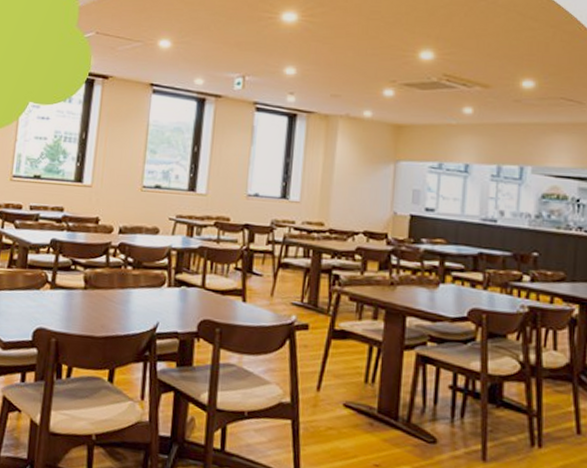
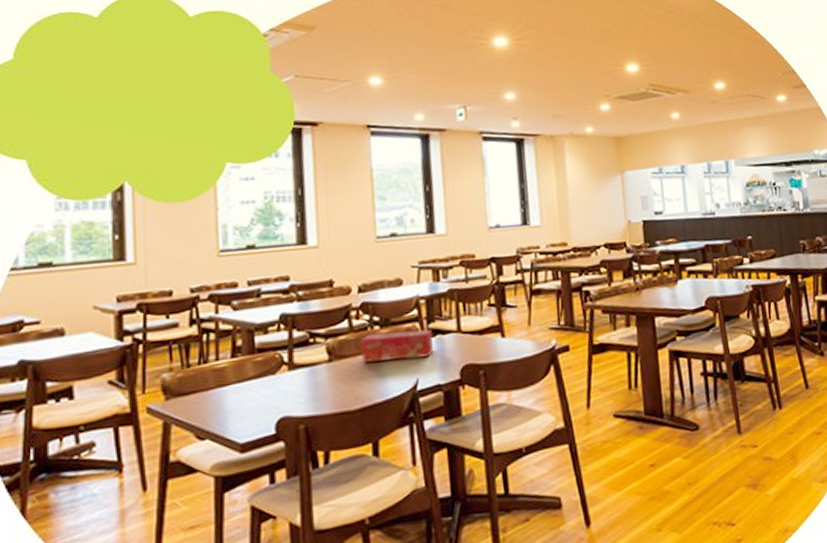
tissue box: none [112,272,178,304] -> present [361,329,435,363]

